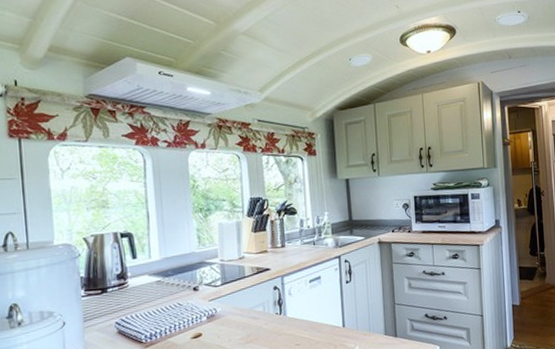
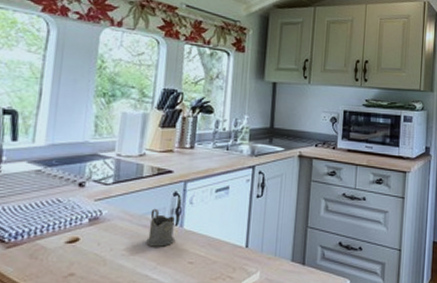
tea glass holder: none [257,302,281,335] -> present [146,208,175,247]

